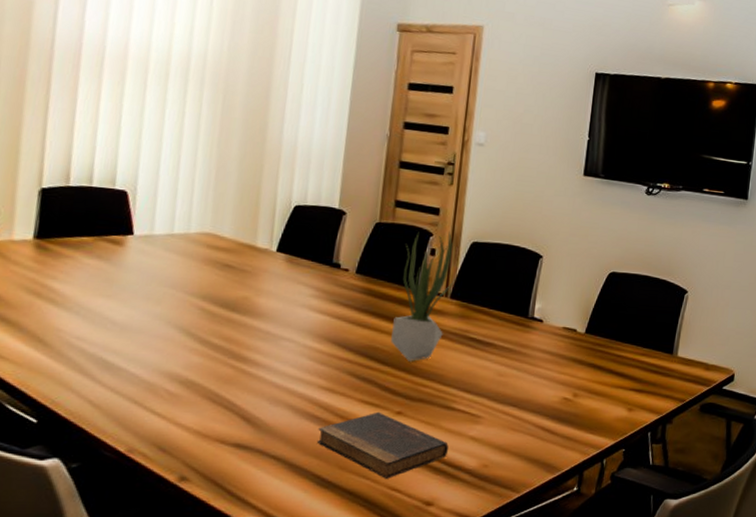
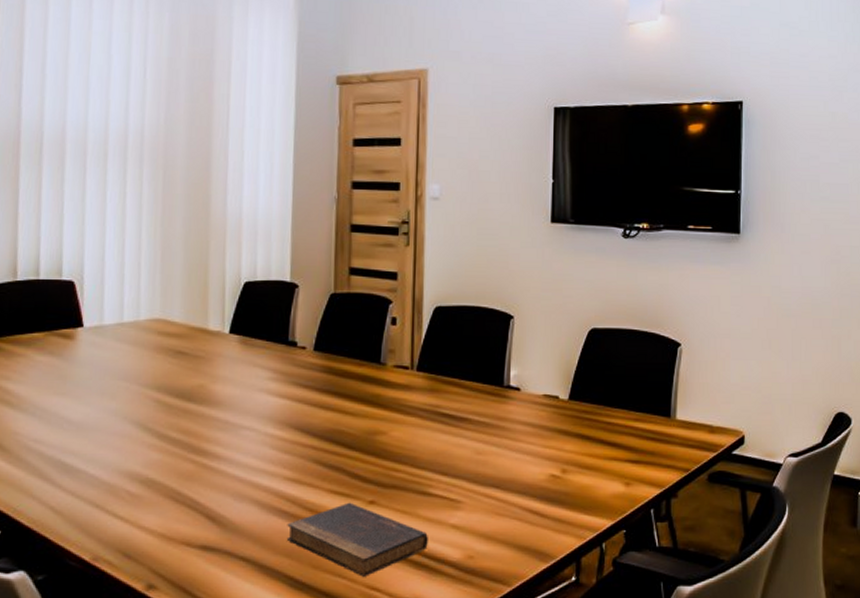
potted plant: present [391,231,456,362] -> none [357,297,421,444]

